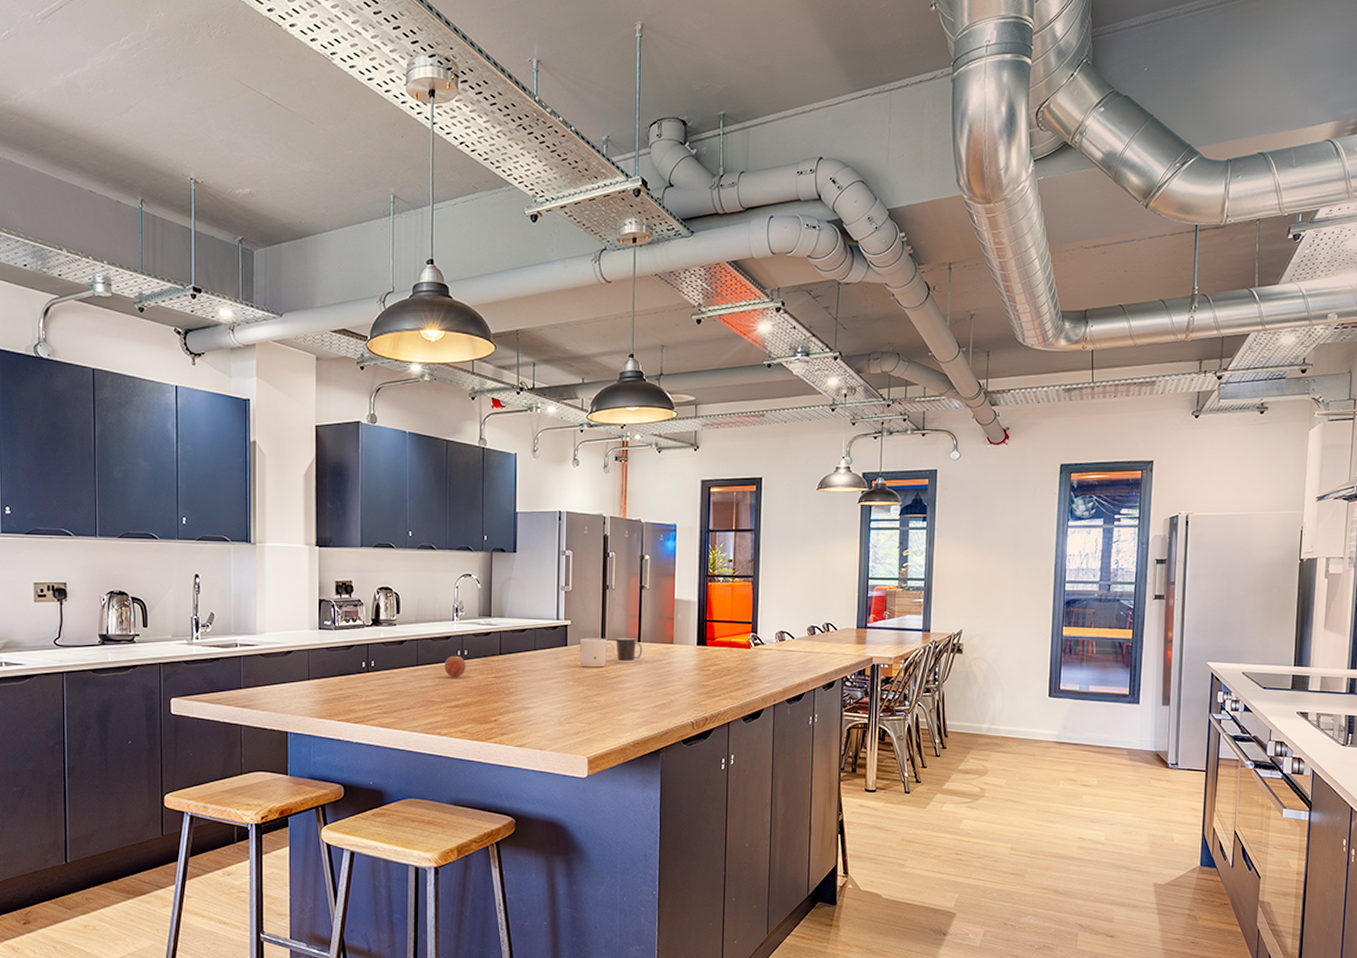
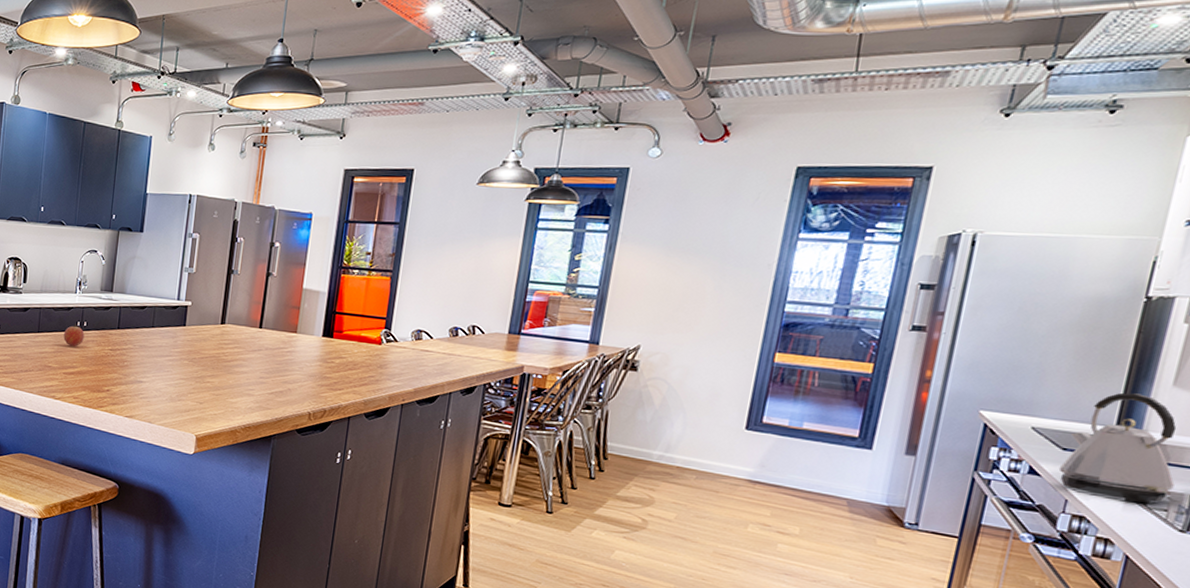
mug: present [579,638,616,668] -> none [197,319,235,350]
mug: present [616,637,643,663] -> none [235,322,264,349]
kettle: none [1263,637,1335,726] -> present [1058,392,1177,503]

